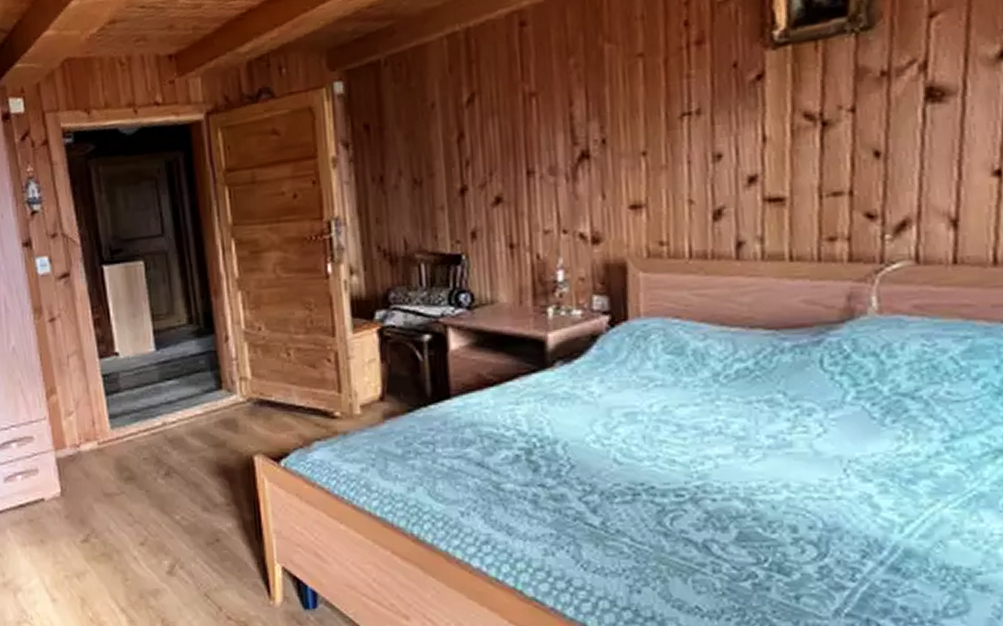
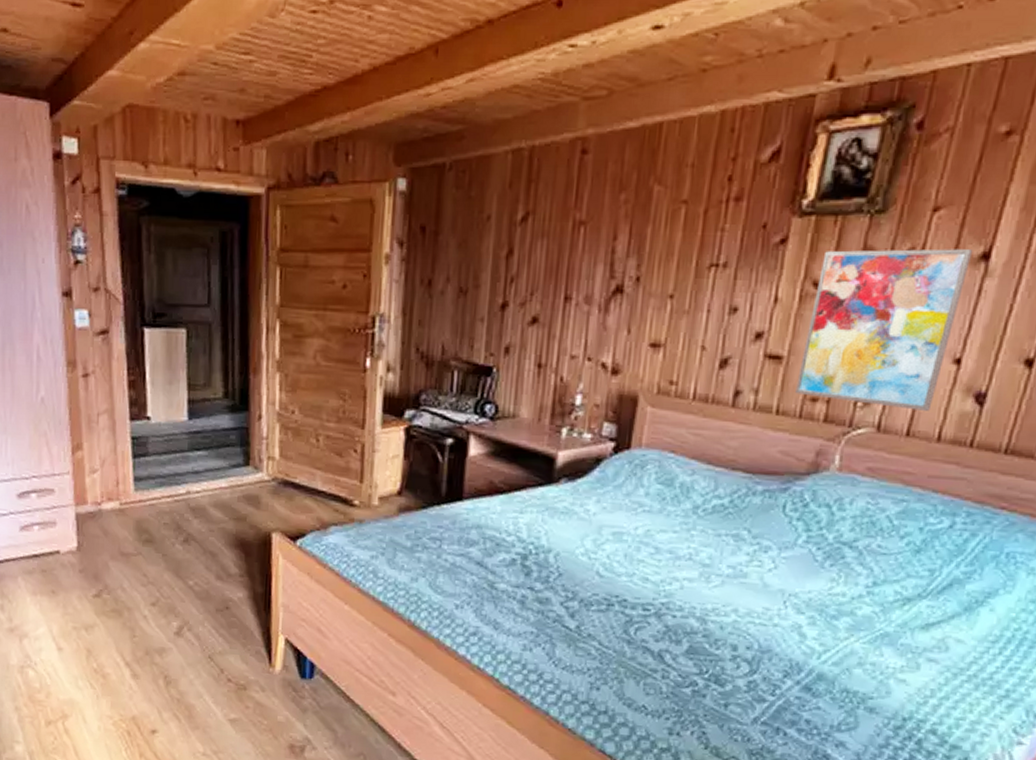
wall art: none [807,50,988,236] -> present [795,249,974,411]

